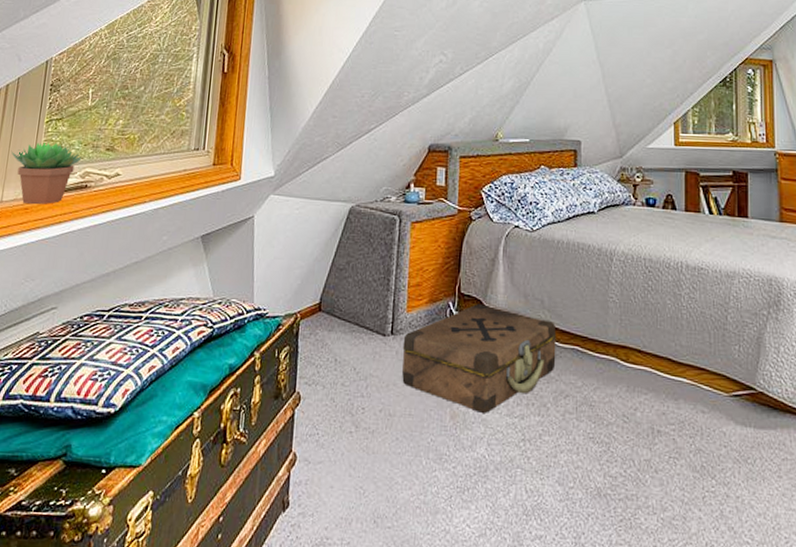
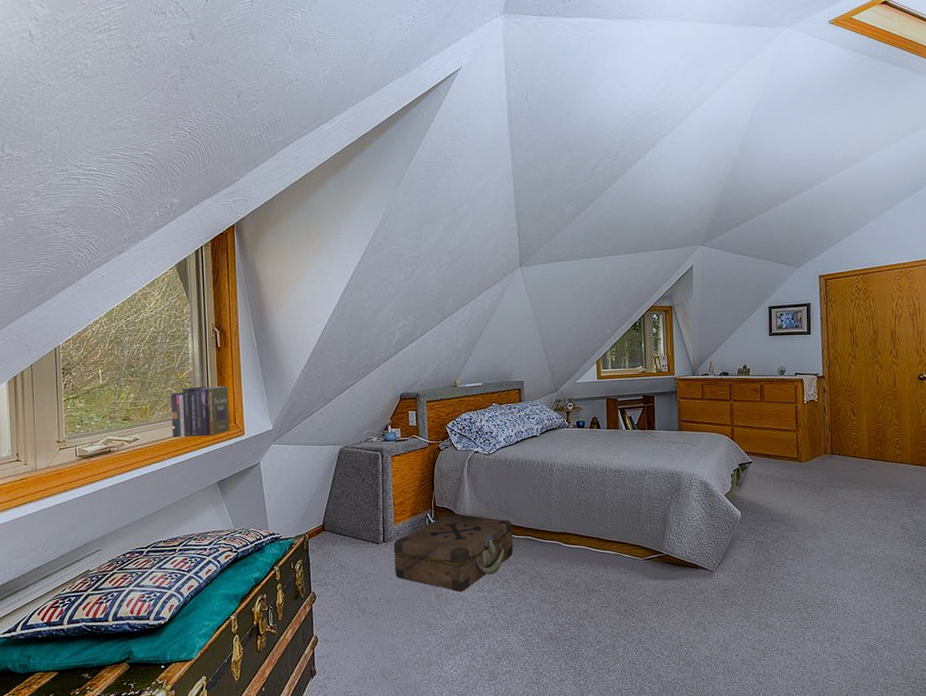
succulent plant: present [12,142,81,205] -> none [37,417,101,471]
books: none [158,117,230,179] -> present [171,385,230,438]

